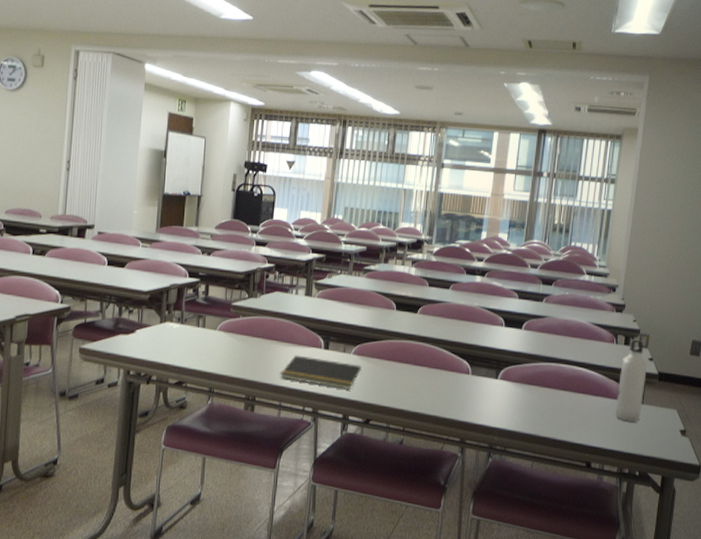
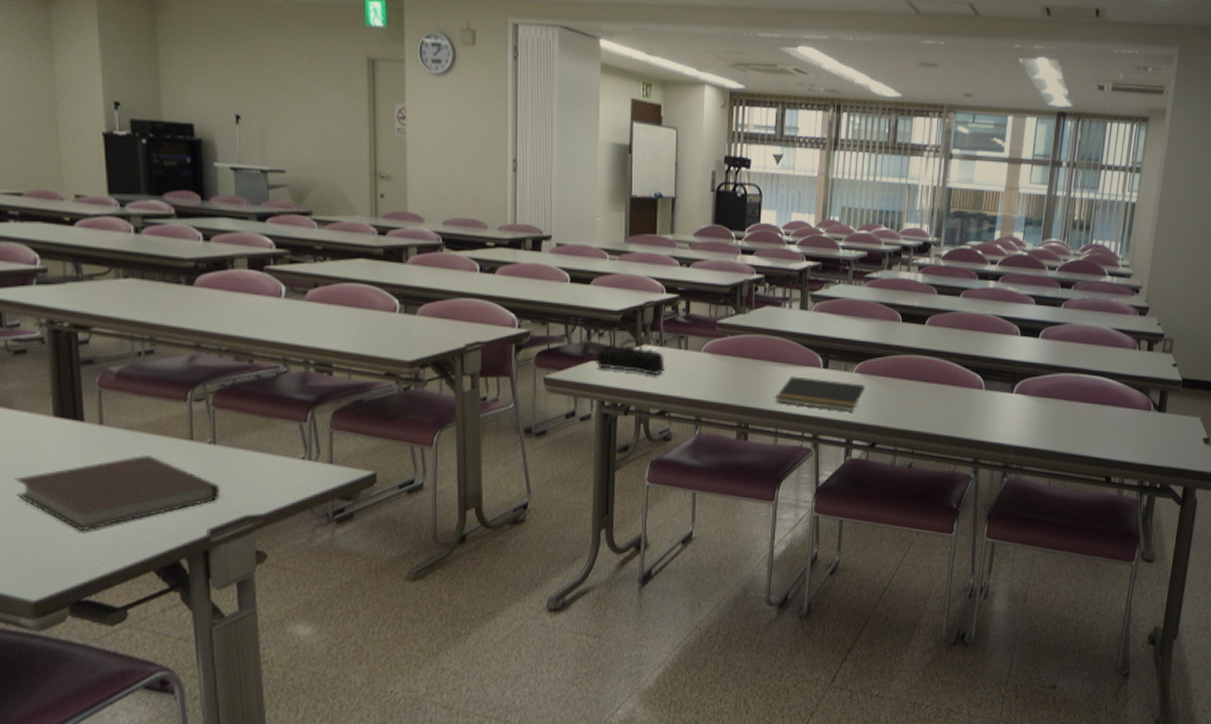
pencil case: none [124,315,185,349] -> present [596,338,665,375]
water bottle: present [616,339,647,422] -> none [1137,344,1171,432]

